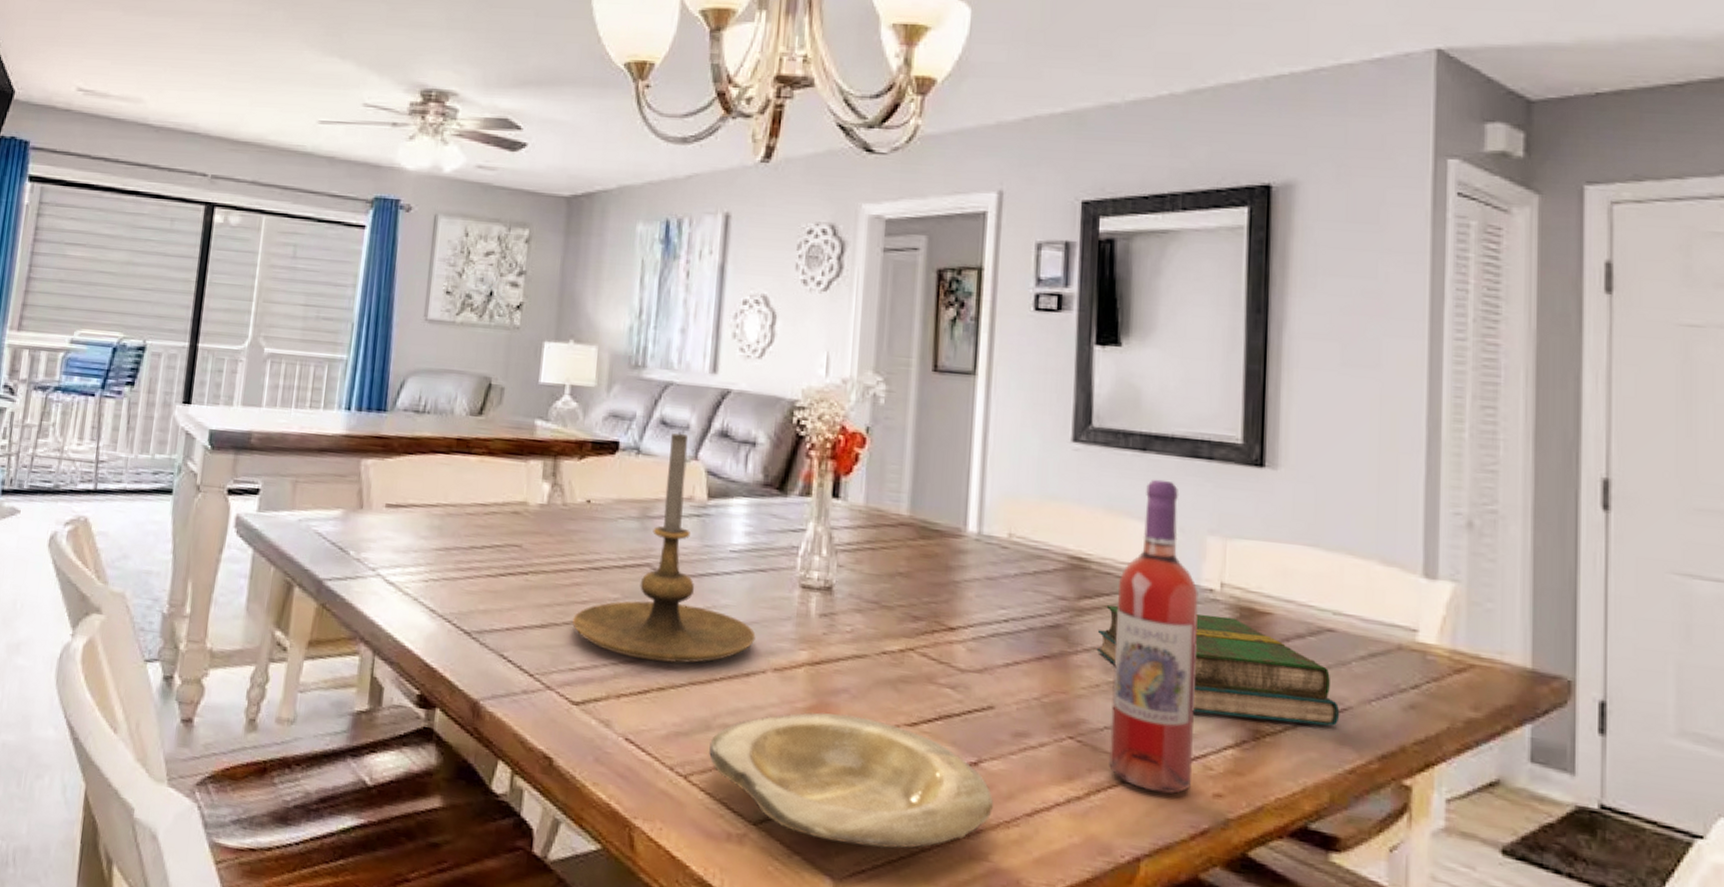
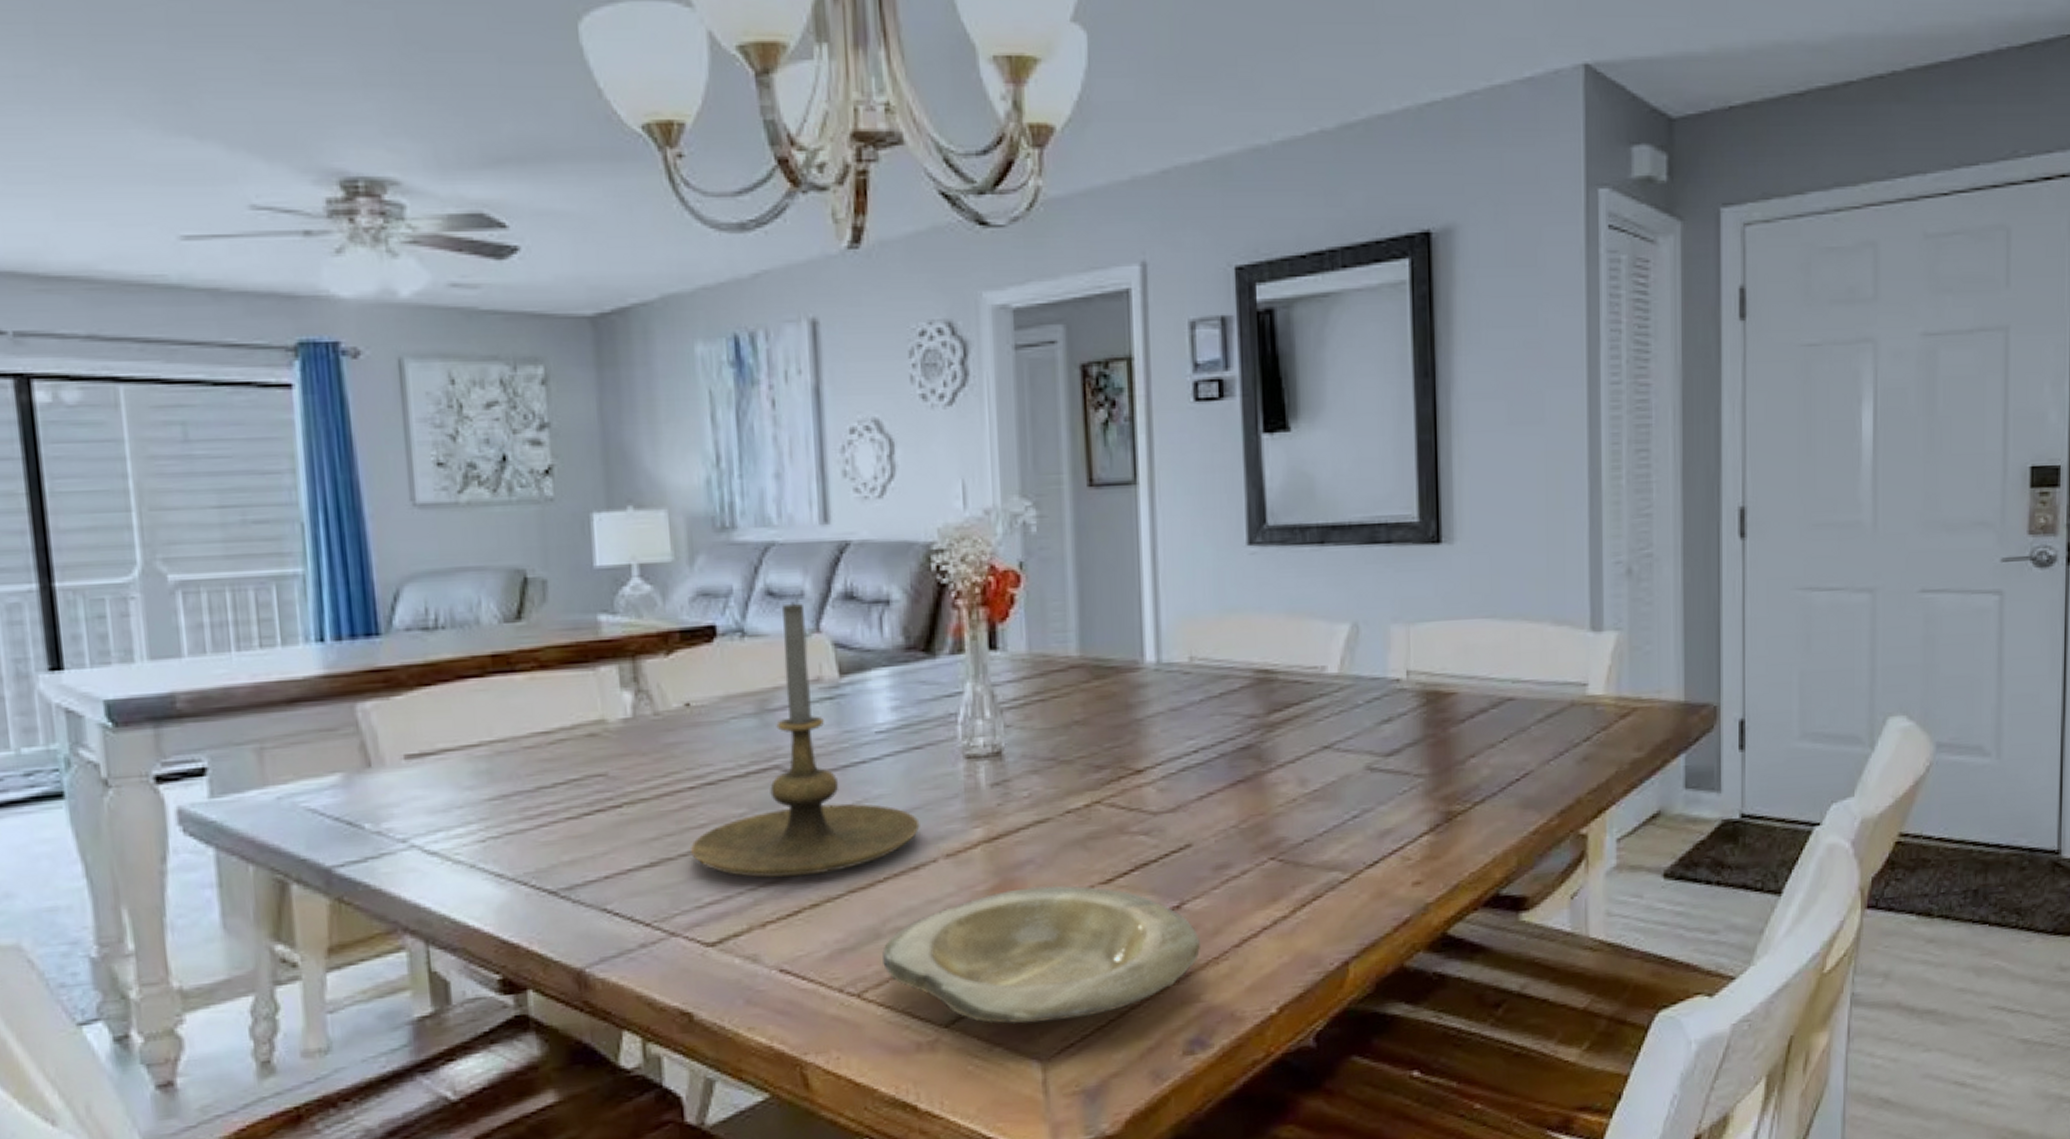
book: present [1096,605,1340,727] -> none [1289,704,1523,807]
wine bottle: present [1109,479,1199,794] -> none [1307,572,1391,894]

